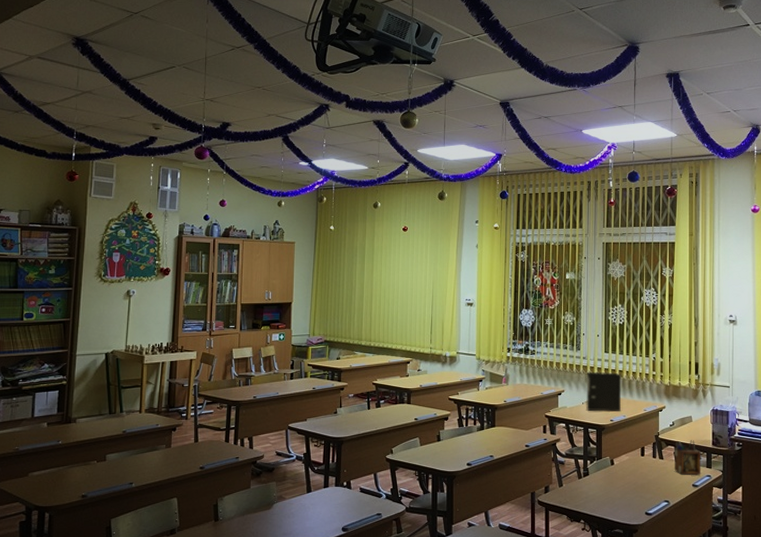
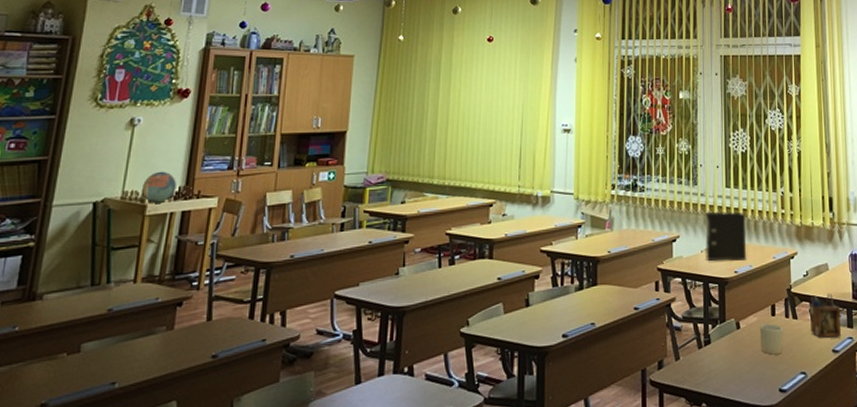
globe: none [140,331,165,355] -> present [142,171,176,203]
mug: none [630,462,651,486] -> present [759,323,784,355]

